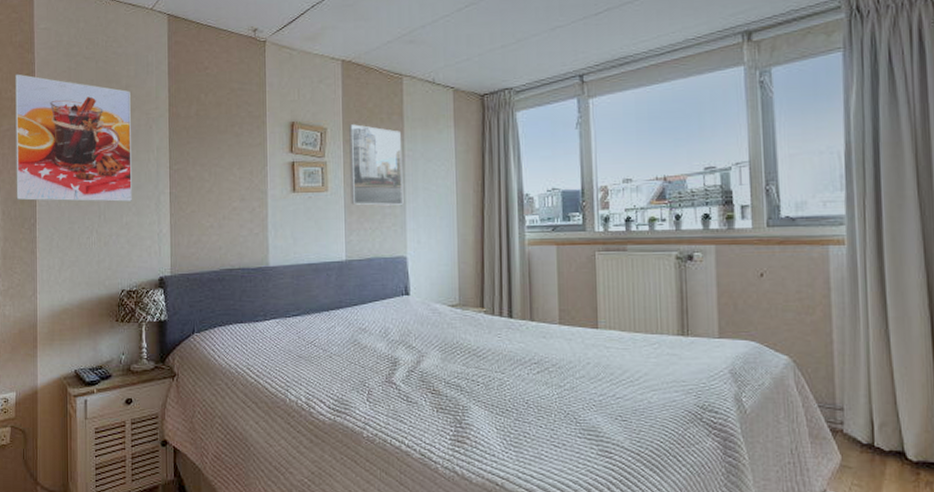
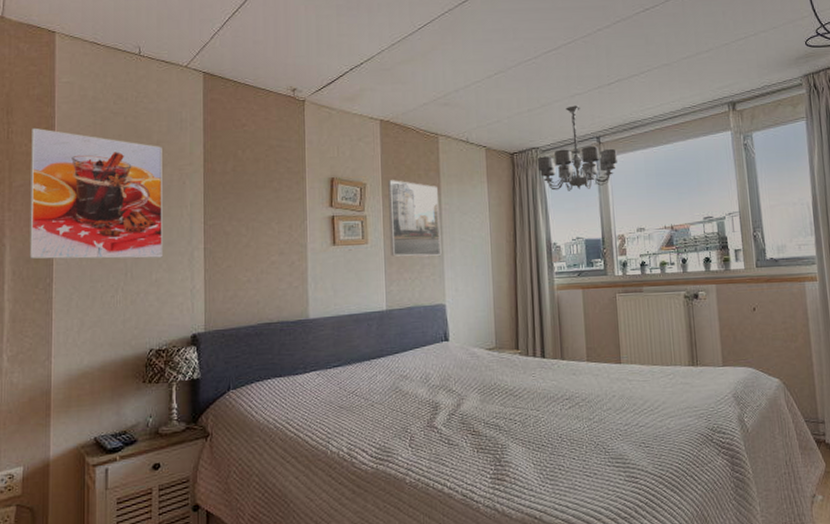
chandelier: none [510,39,603,137] -> present [537,105,617,191]

